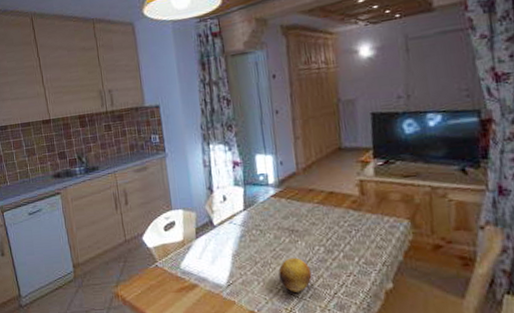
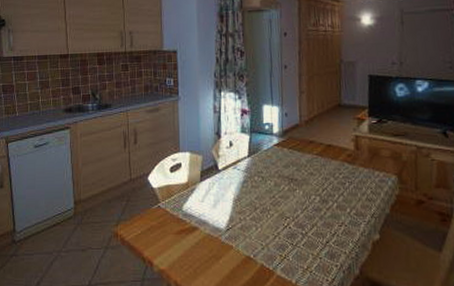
fruit: present [278,257,312,292] -> none [276,205,307,239]

